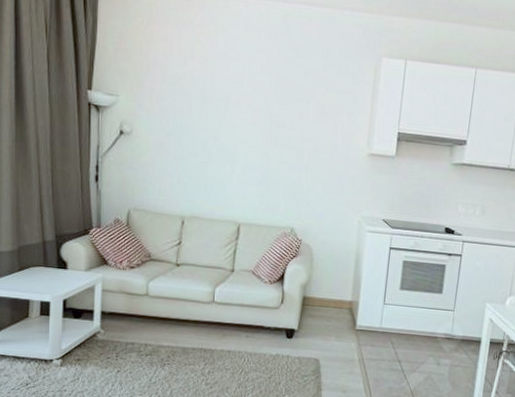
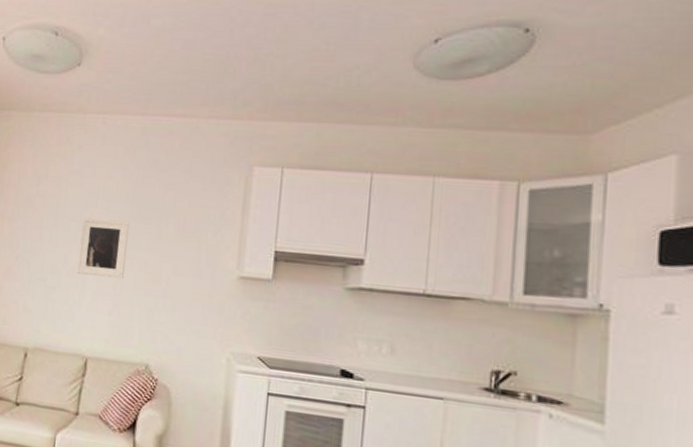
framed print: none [226,98,274,154] -> present [76,218,129,278]

